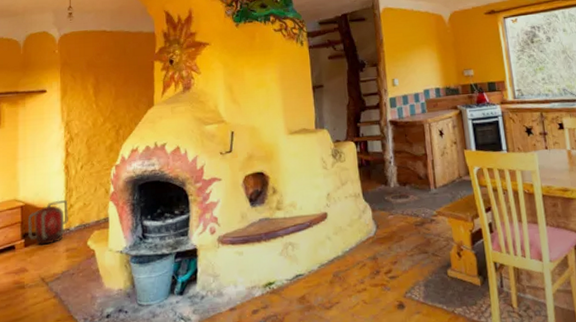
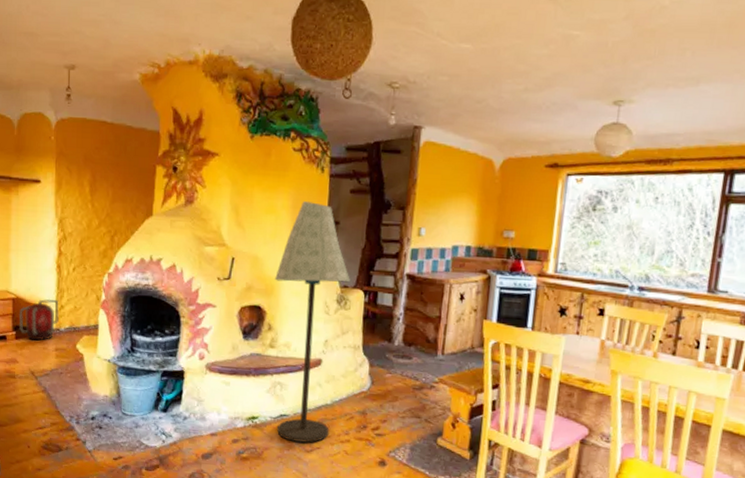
floor lamp: none [273,71,346,301] -> present [275,201,350,443]

